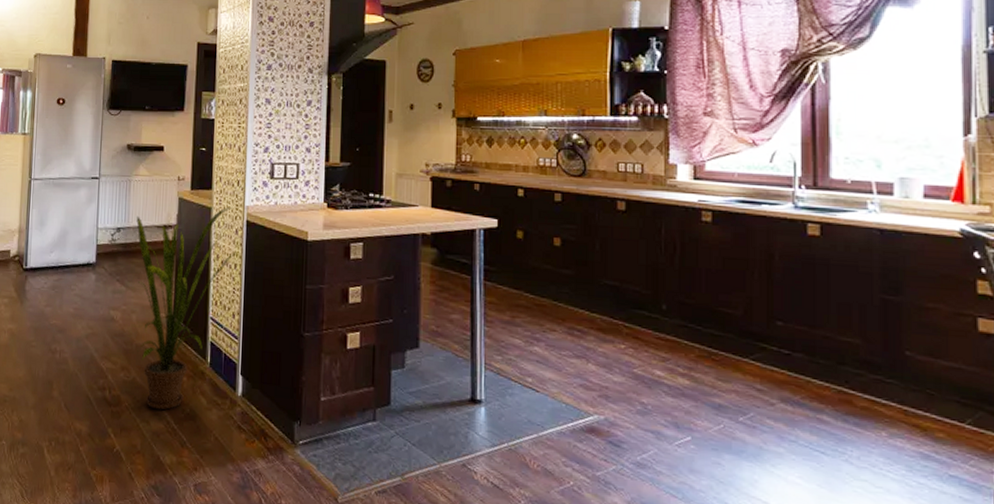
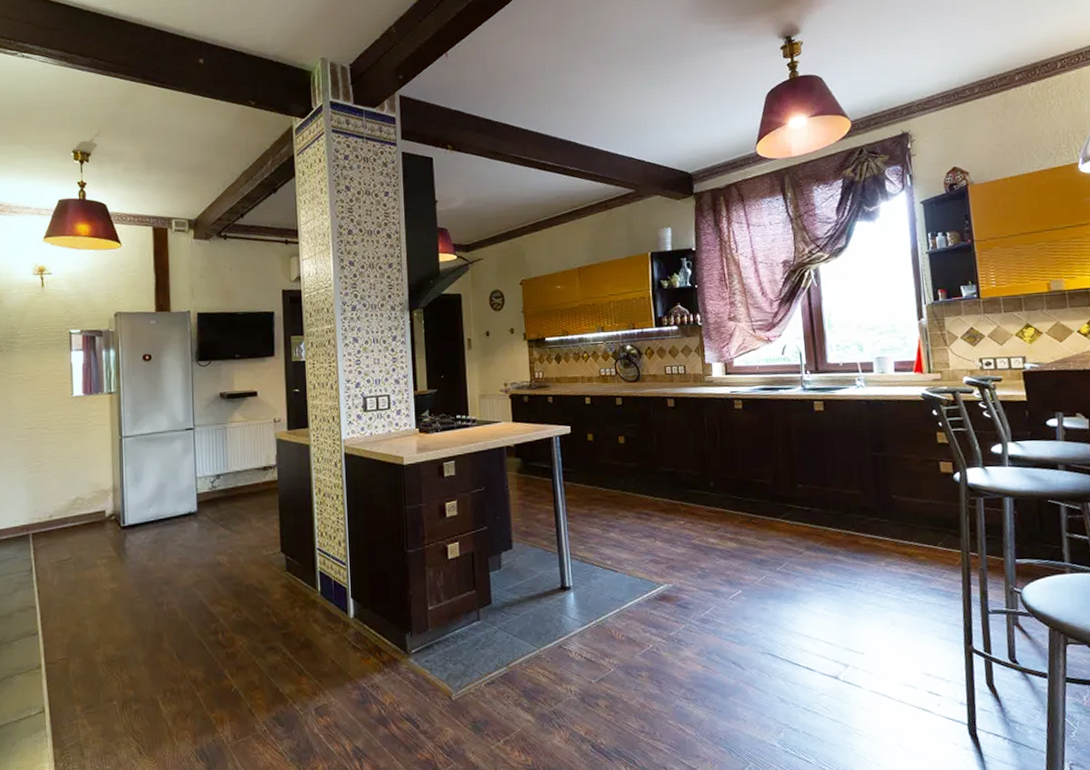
house plant: present [136,206,236,410] -> none [235,441,337,644]

